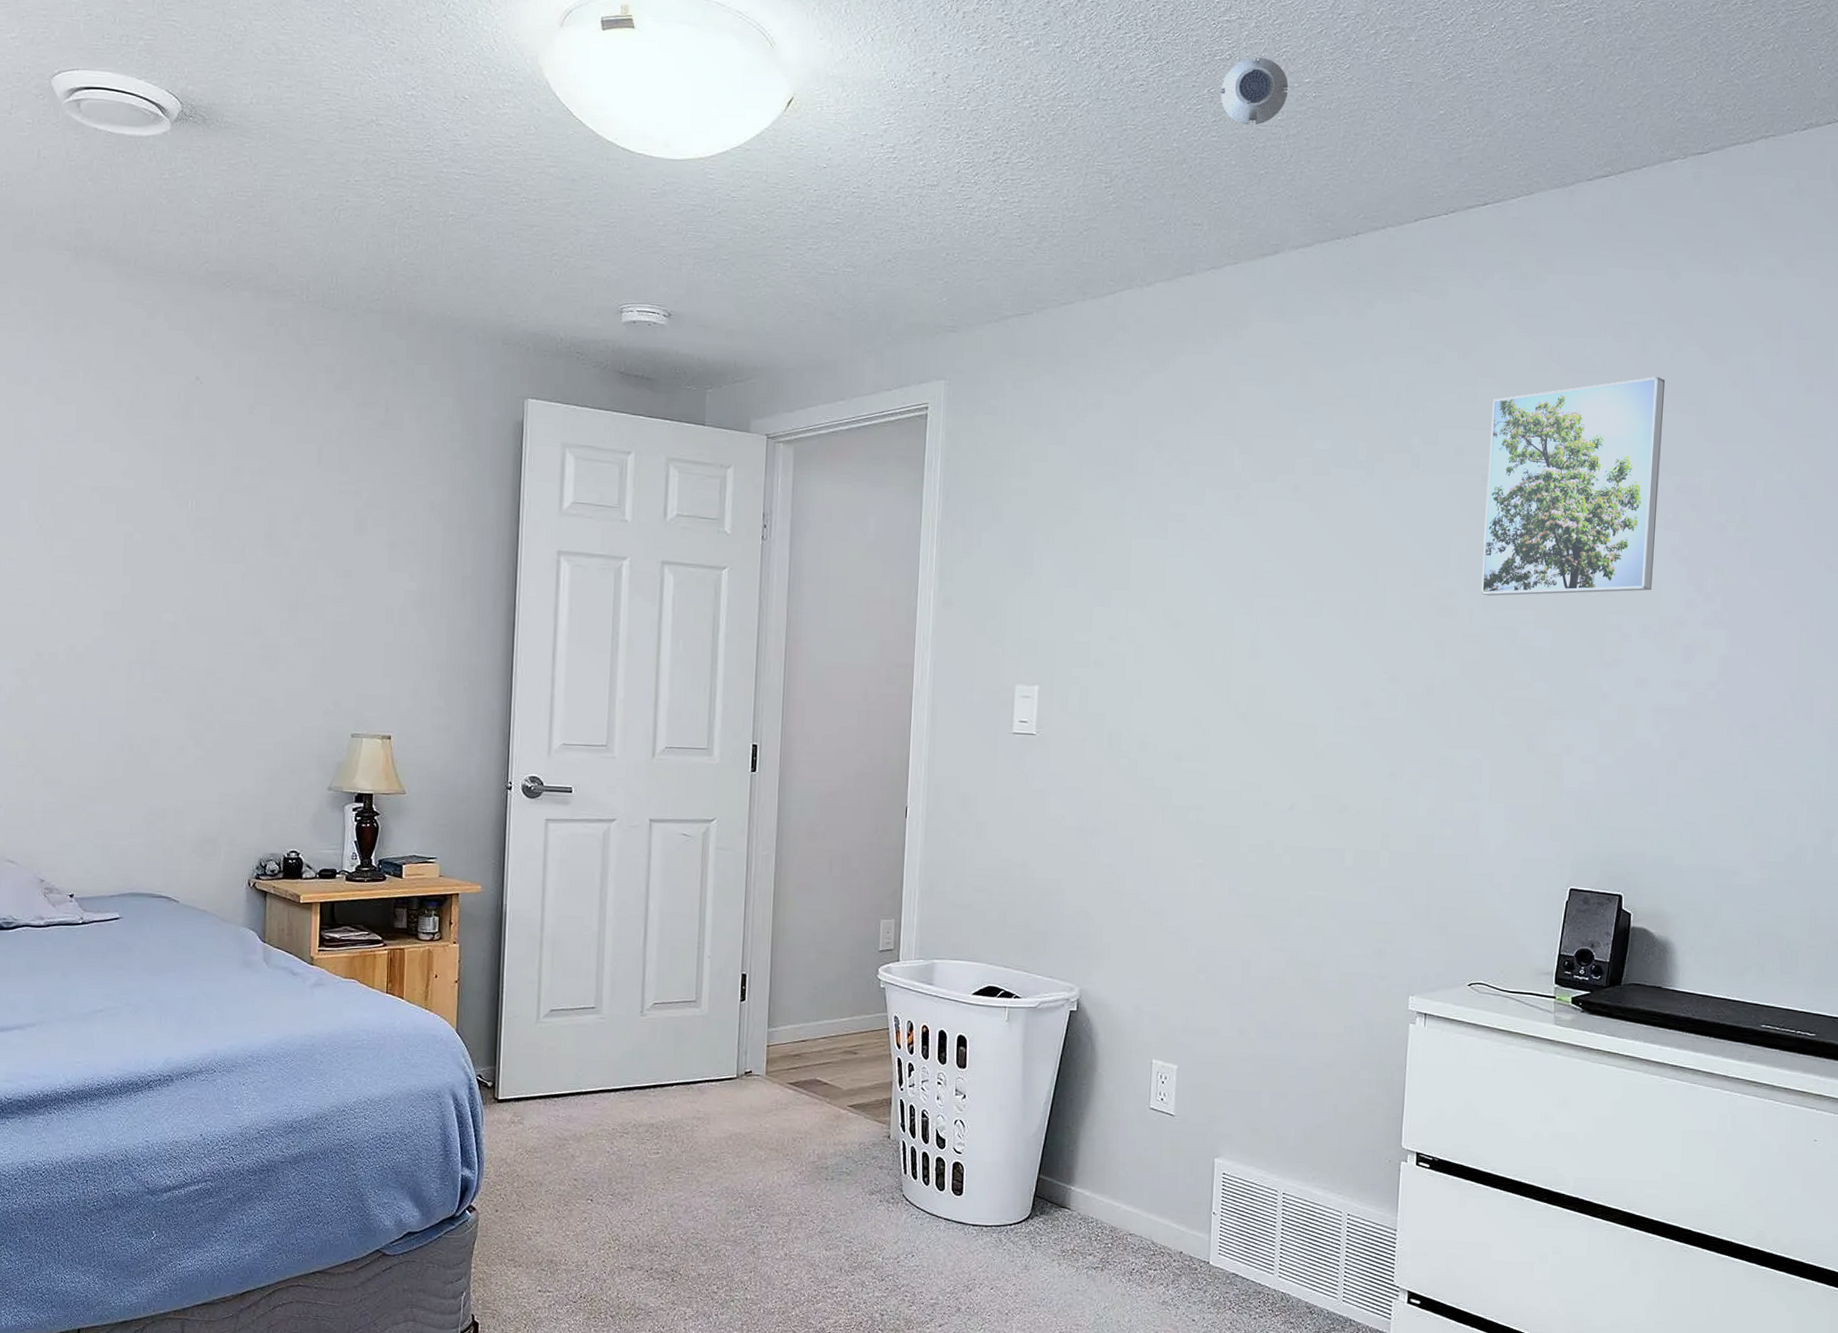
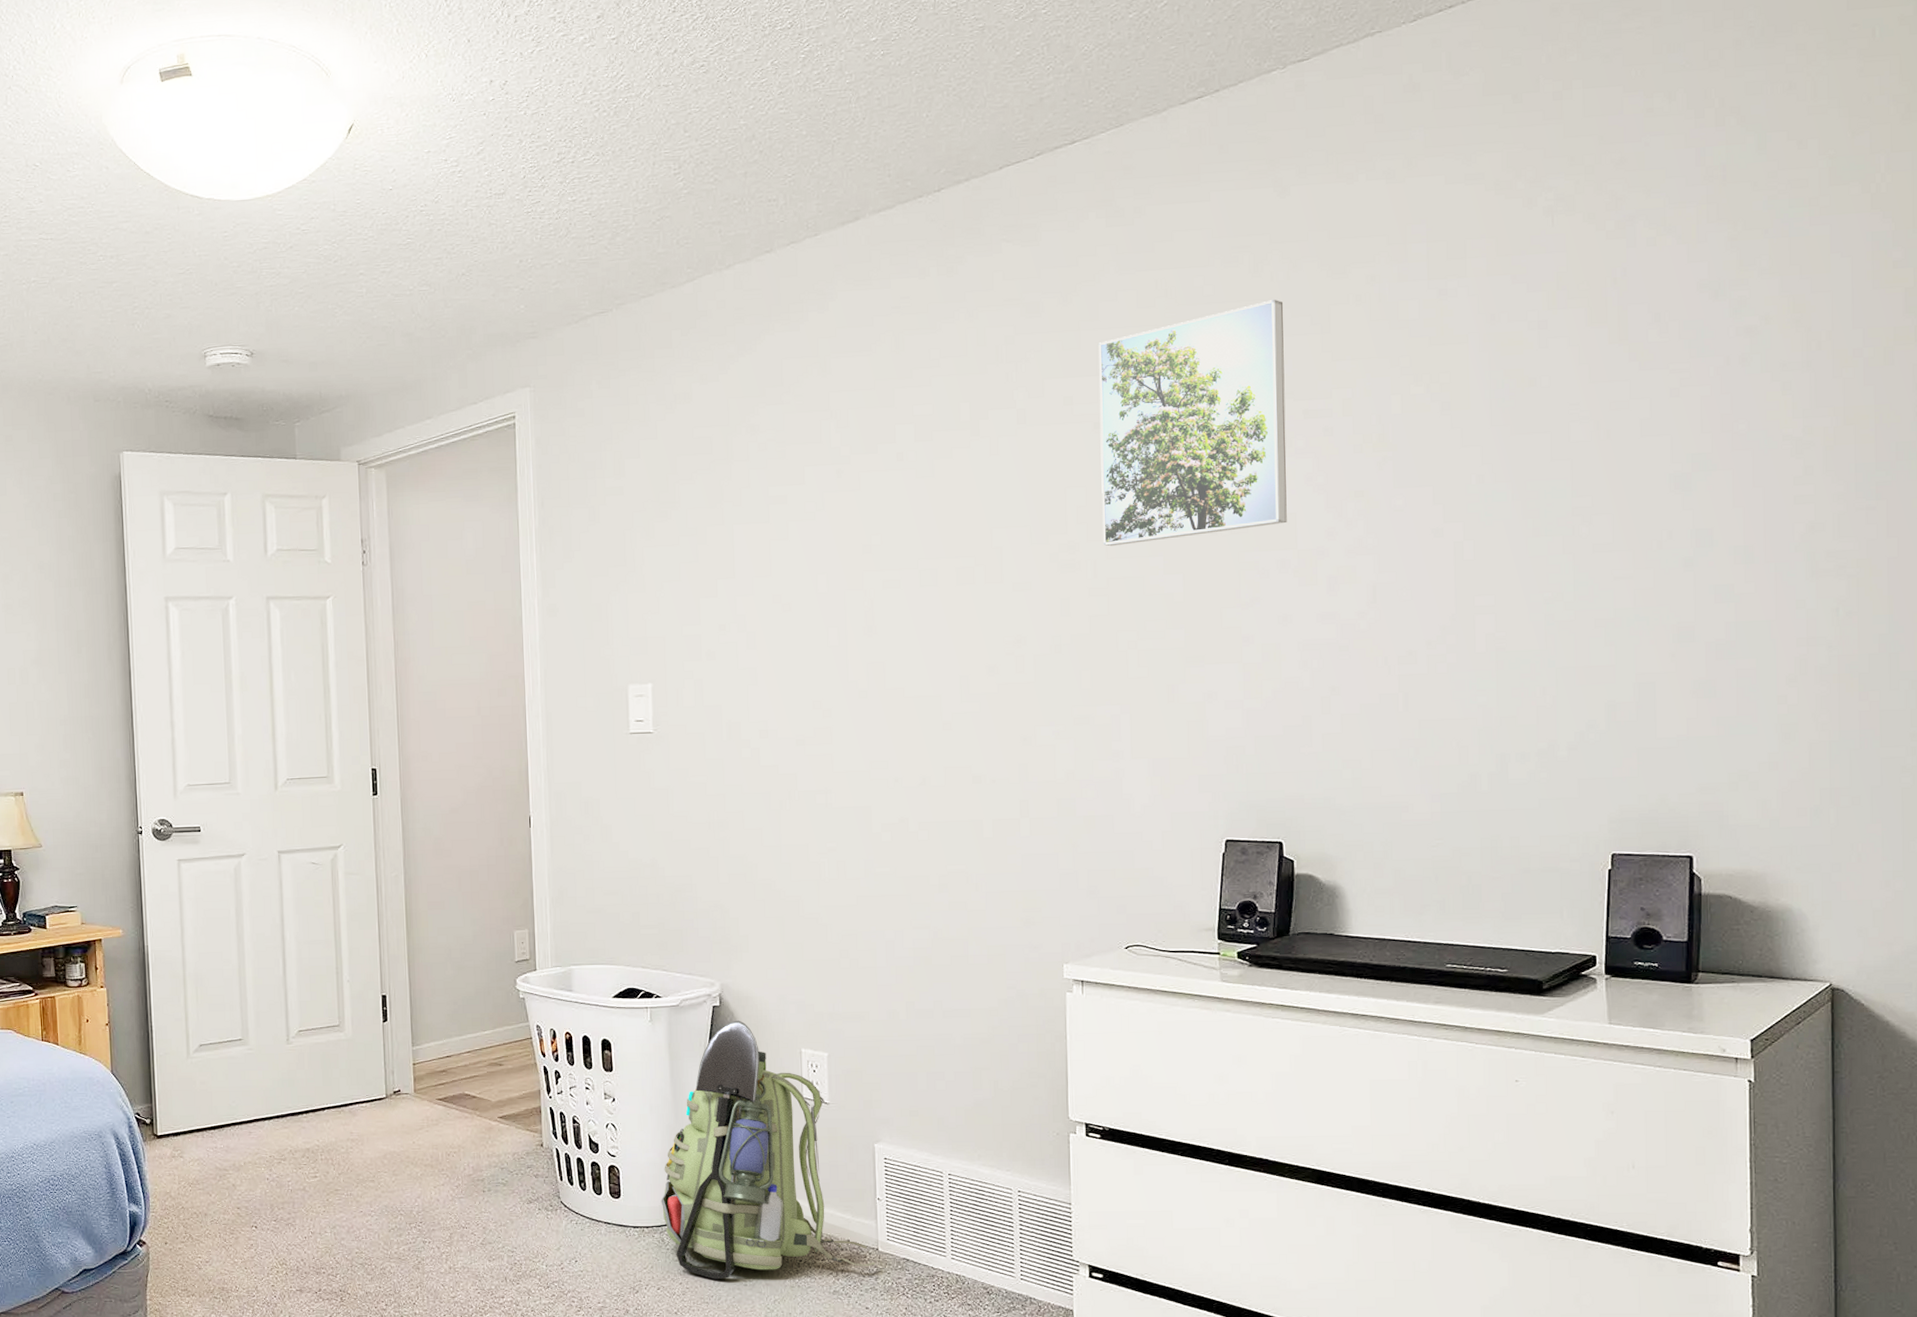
backpack: none [1002,1026,1206,1283] -> present [661,1020,876,1280]
smoke detector: present [1220,57,1289,125] -> none [784,21,855,93]

